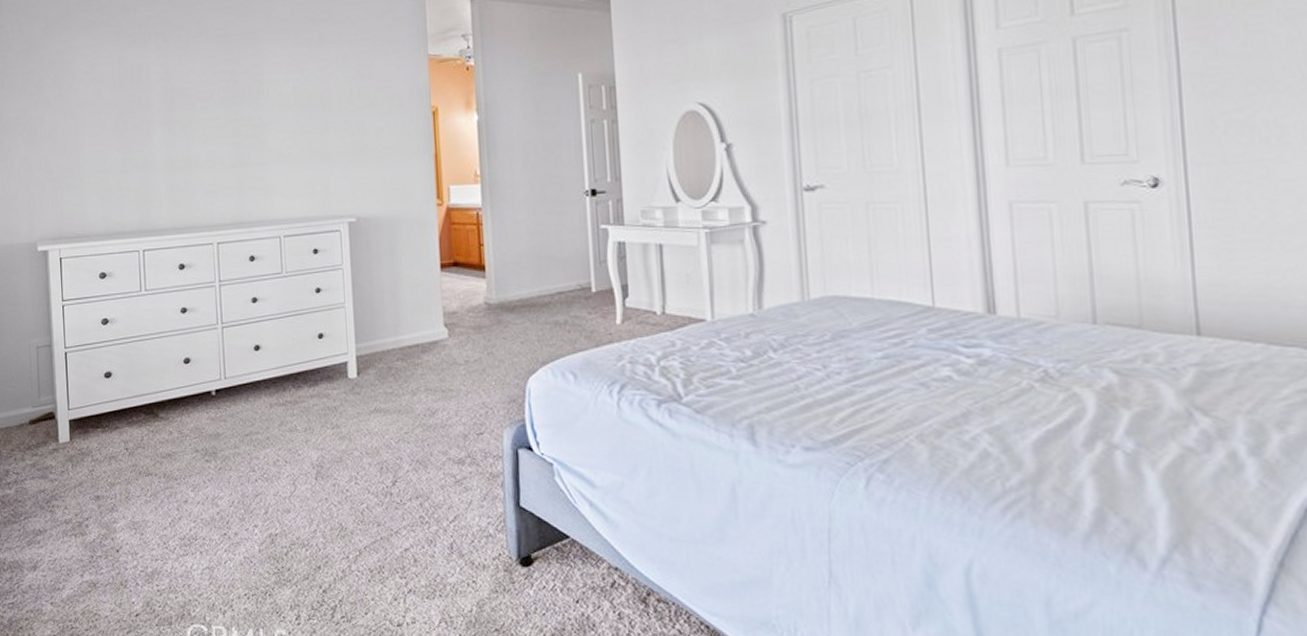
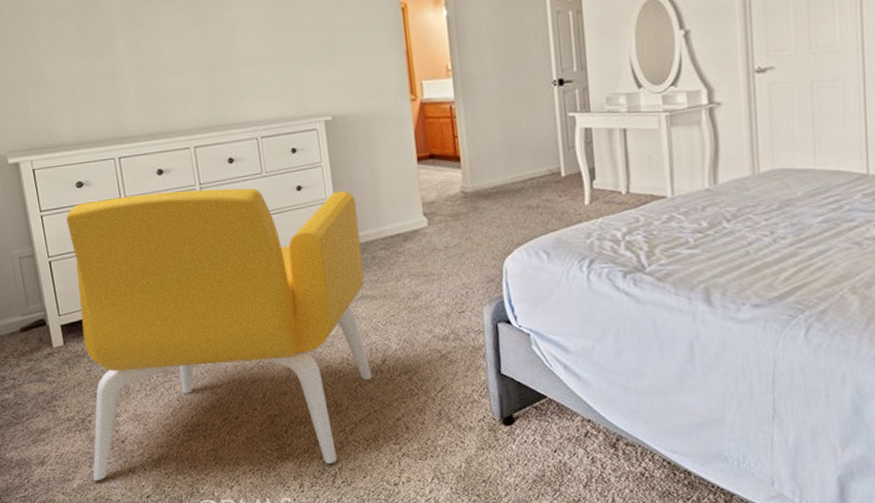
armchair: none [83,287,381,595] -> present [66,188,373,481]

